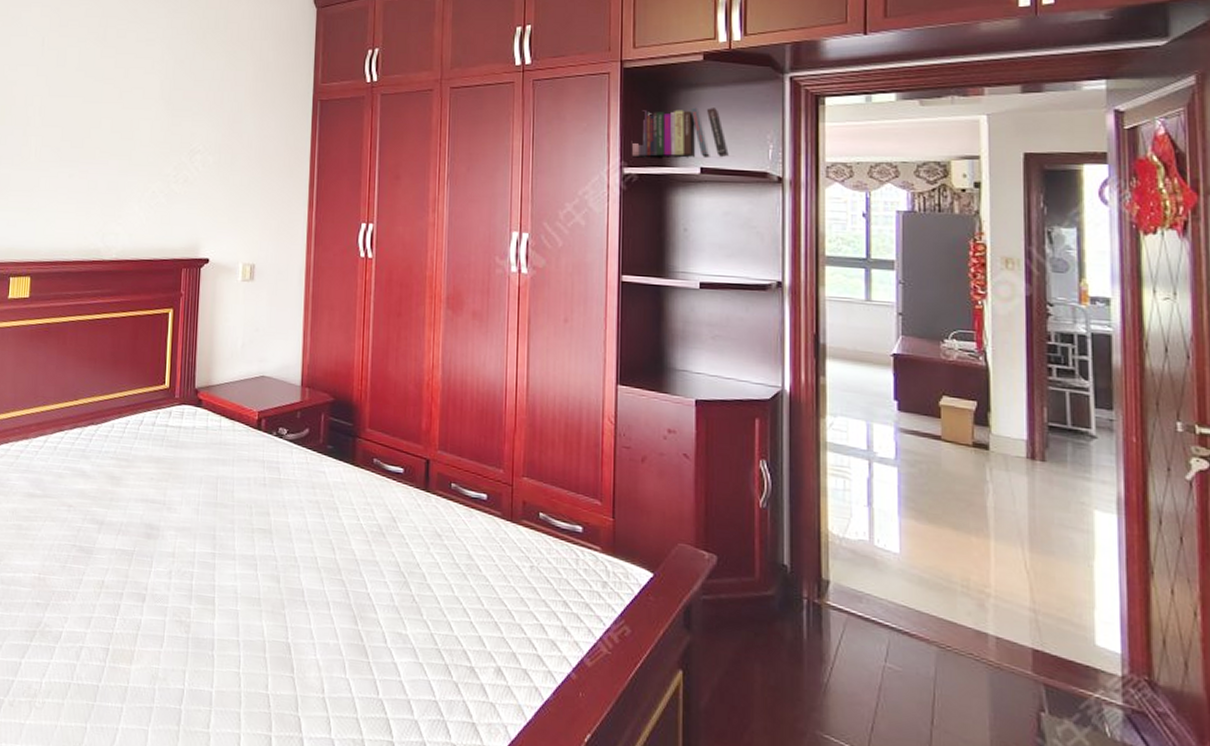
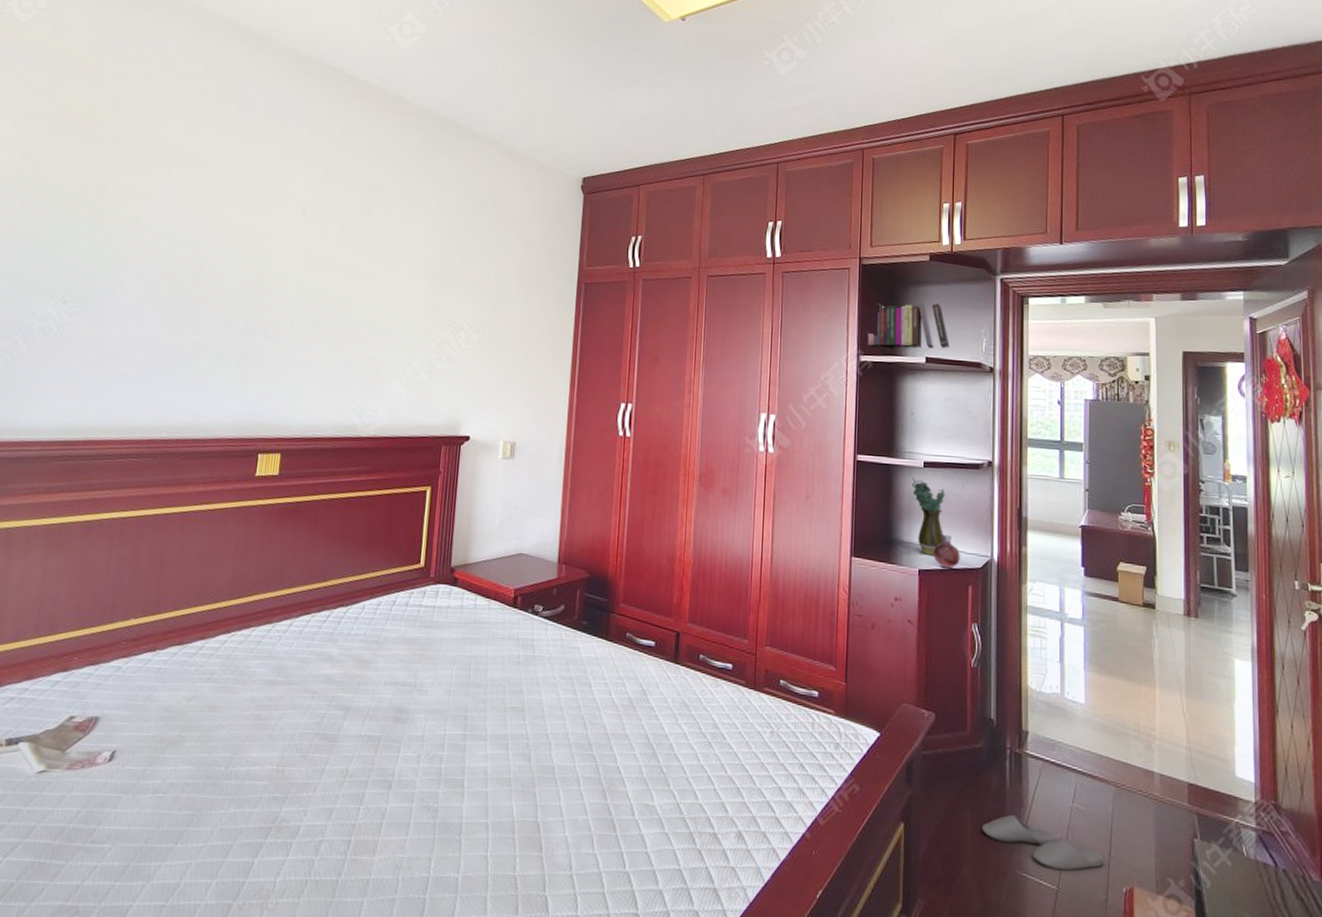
vase: none [685,300,726,386] -> present [911,477,945,556]
potion bottle: none [713,361,744,399] -> present [933,534,960,568]
slippers: none [774,670,923,737] -> present [981,814,1103,871]

